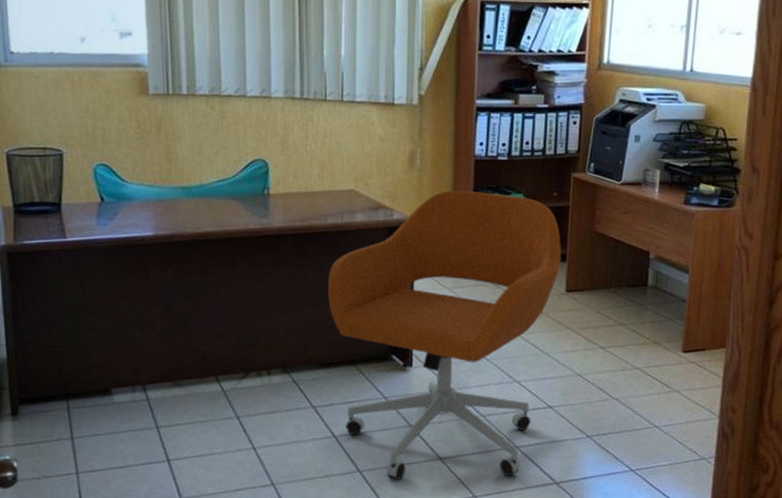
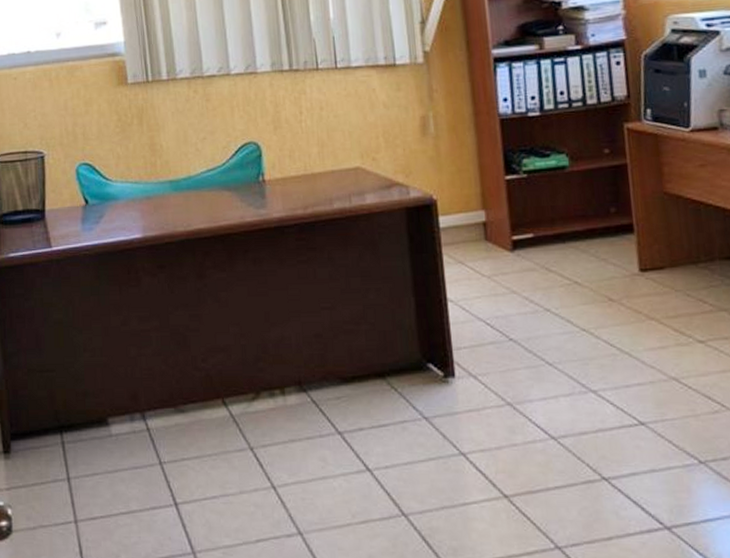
office chair: present [327,191,562,480] -> none [341,156,628,526]

